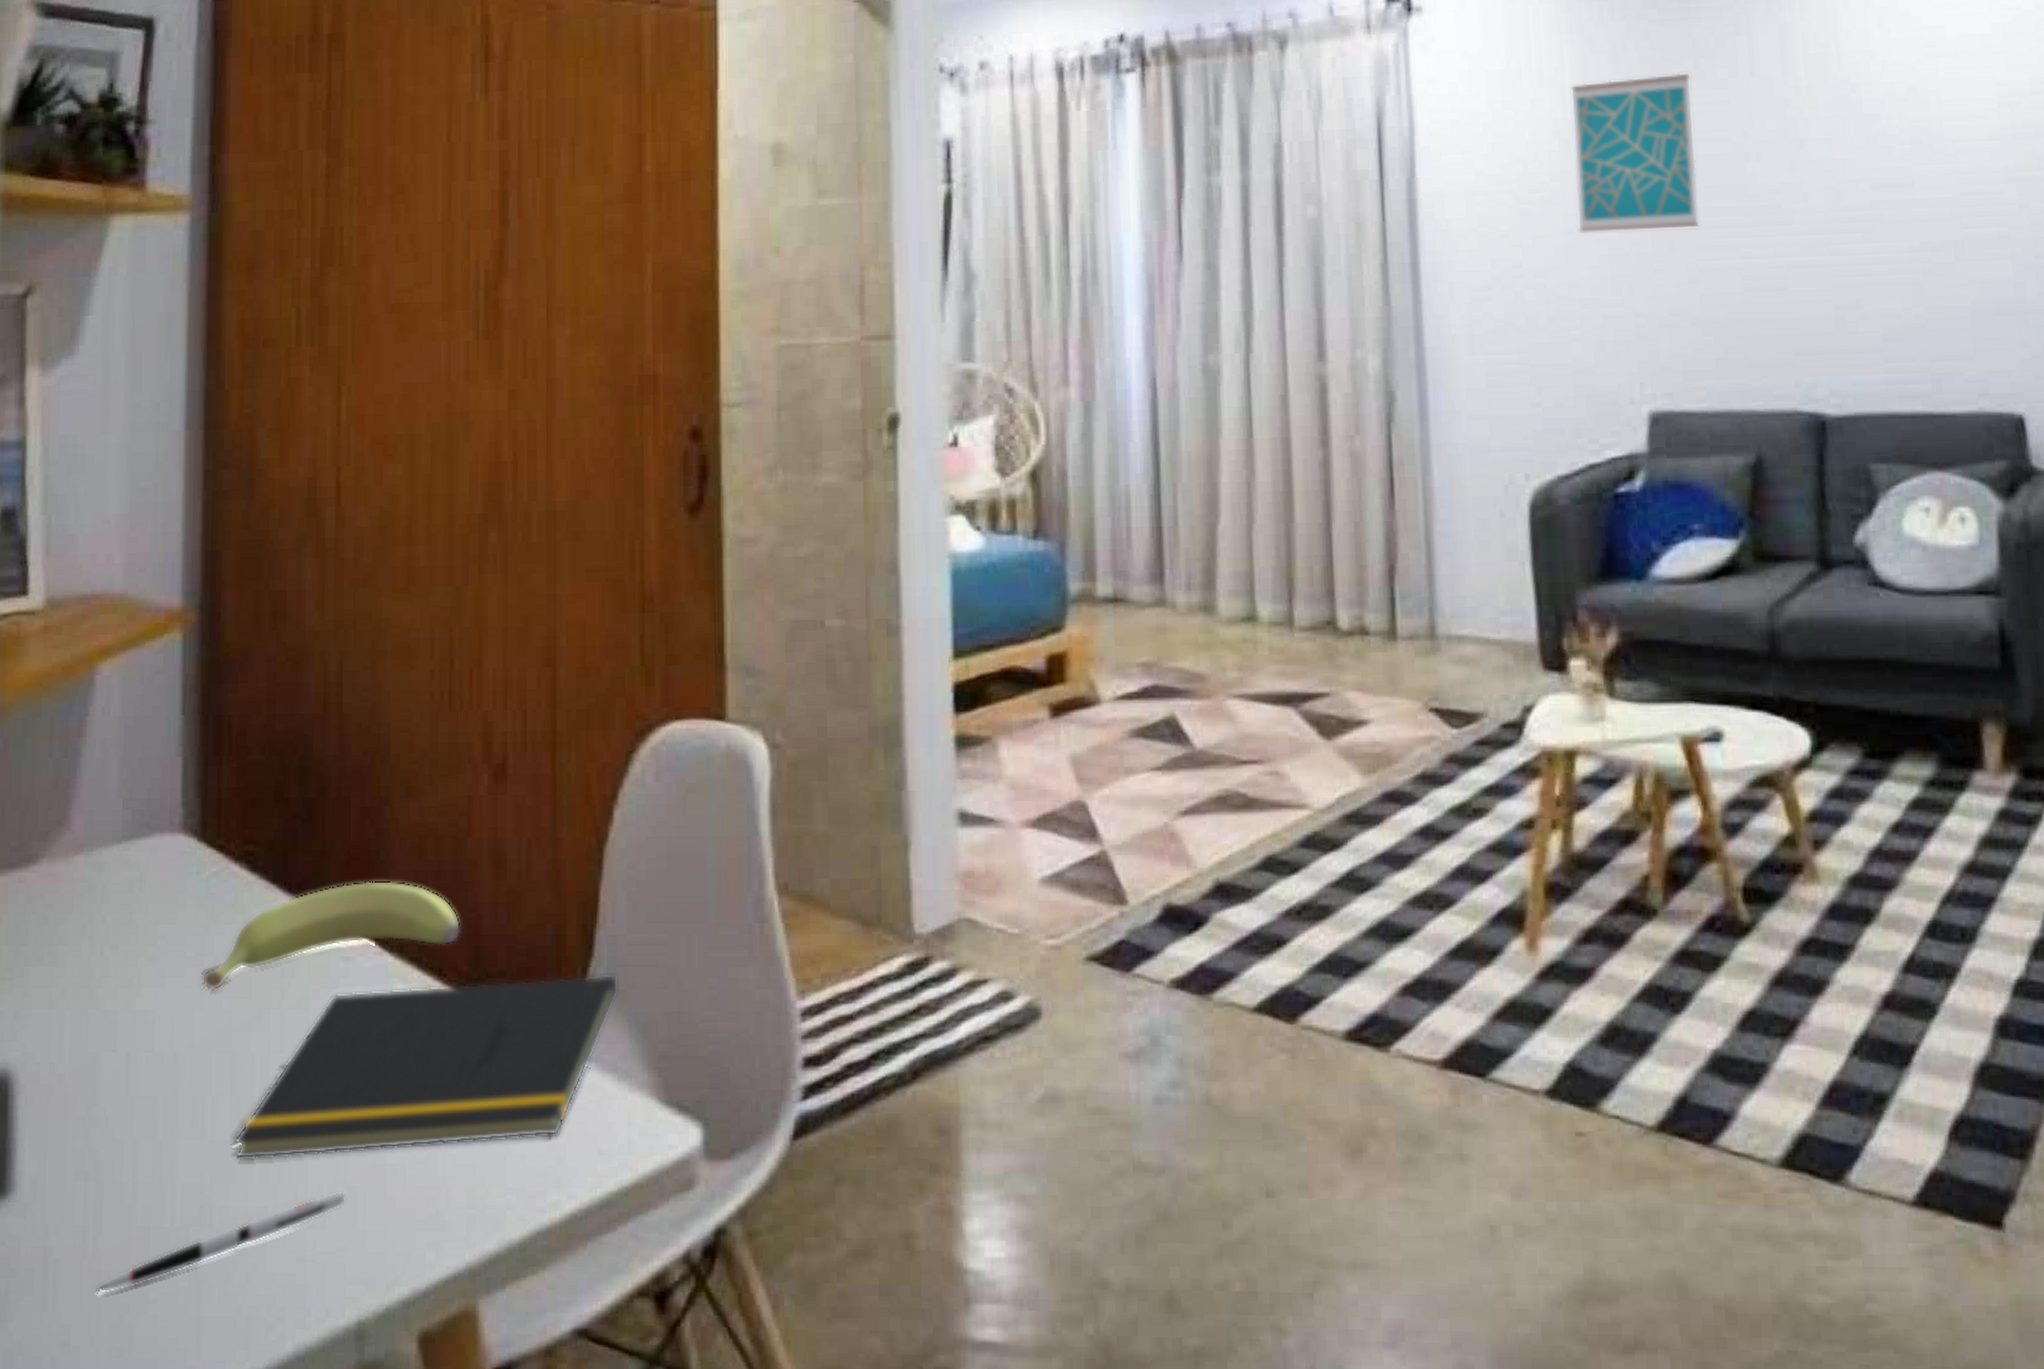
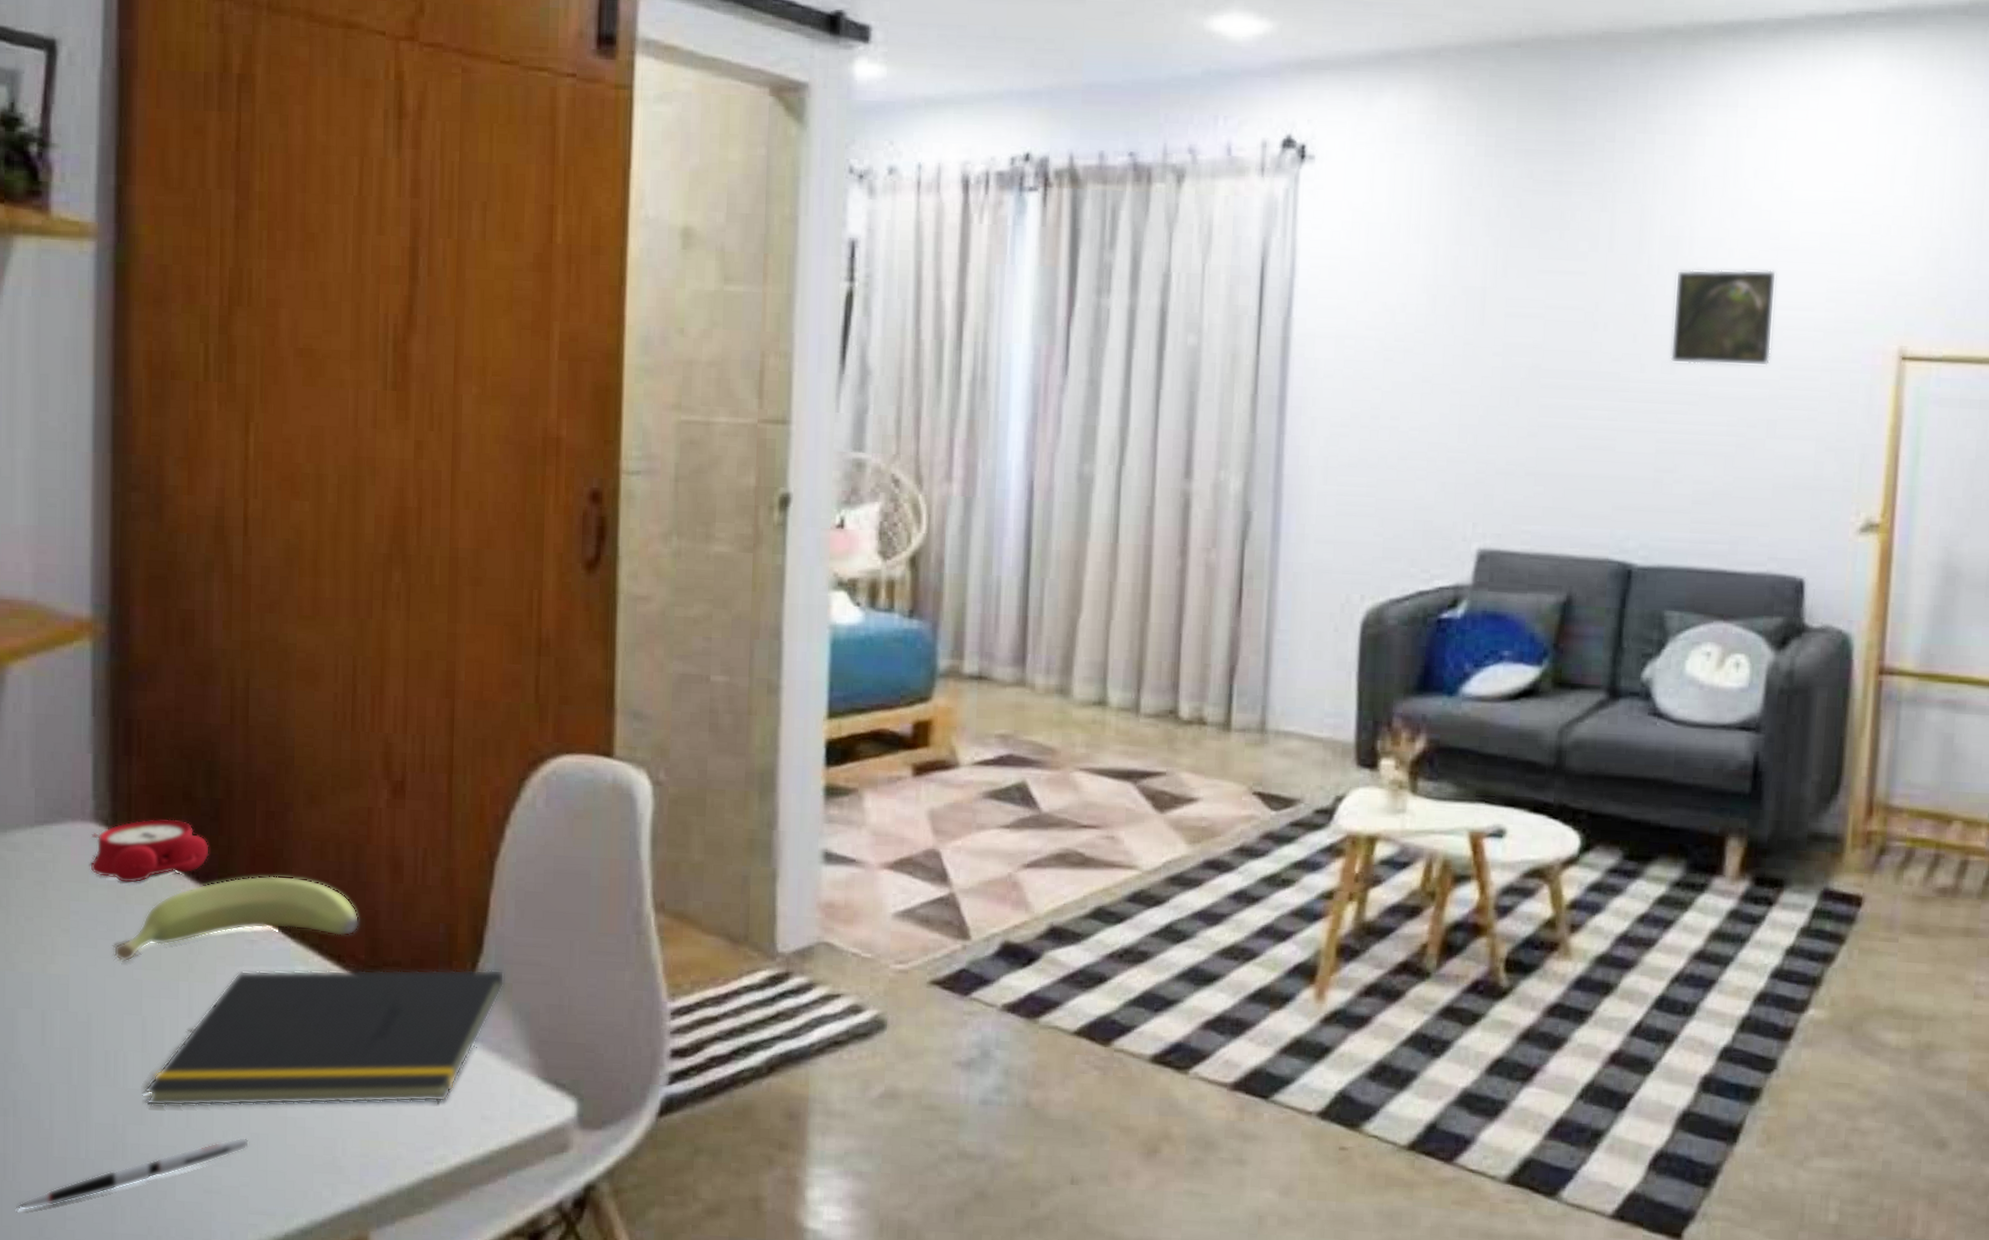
alarm clock: none [180,824,302,899] -> present [91,819,209,883]
wall art: present [1571,73,1700,234] -> none [1435,242,1555,386]
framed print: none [1827,79,1947,189] -> present [1670,269,1777,367]

